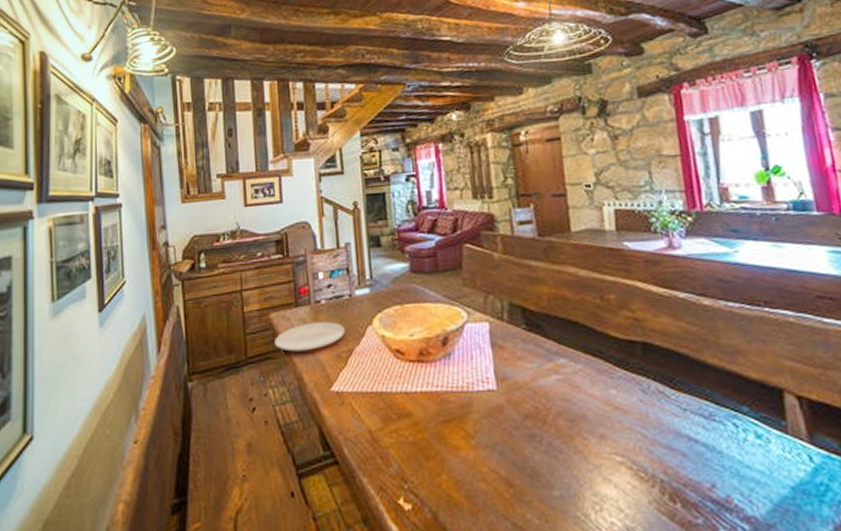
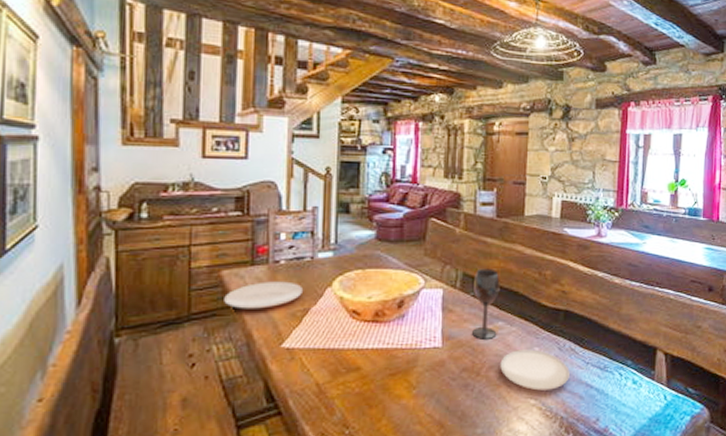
wine glass: none [522,296,560,380] -> present [472,268,500,339]
plate: none [569,391,663,445] -> present [500,349,570,391]

